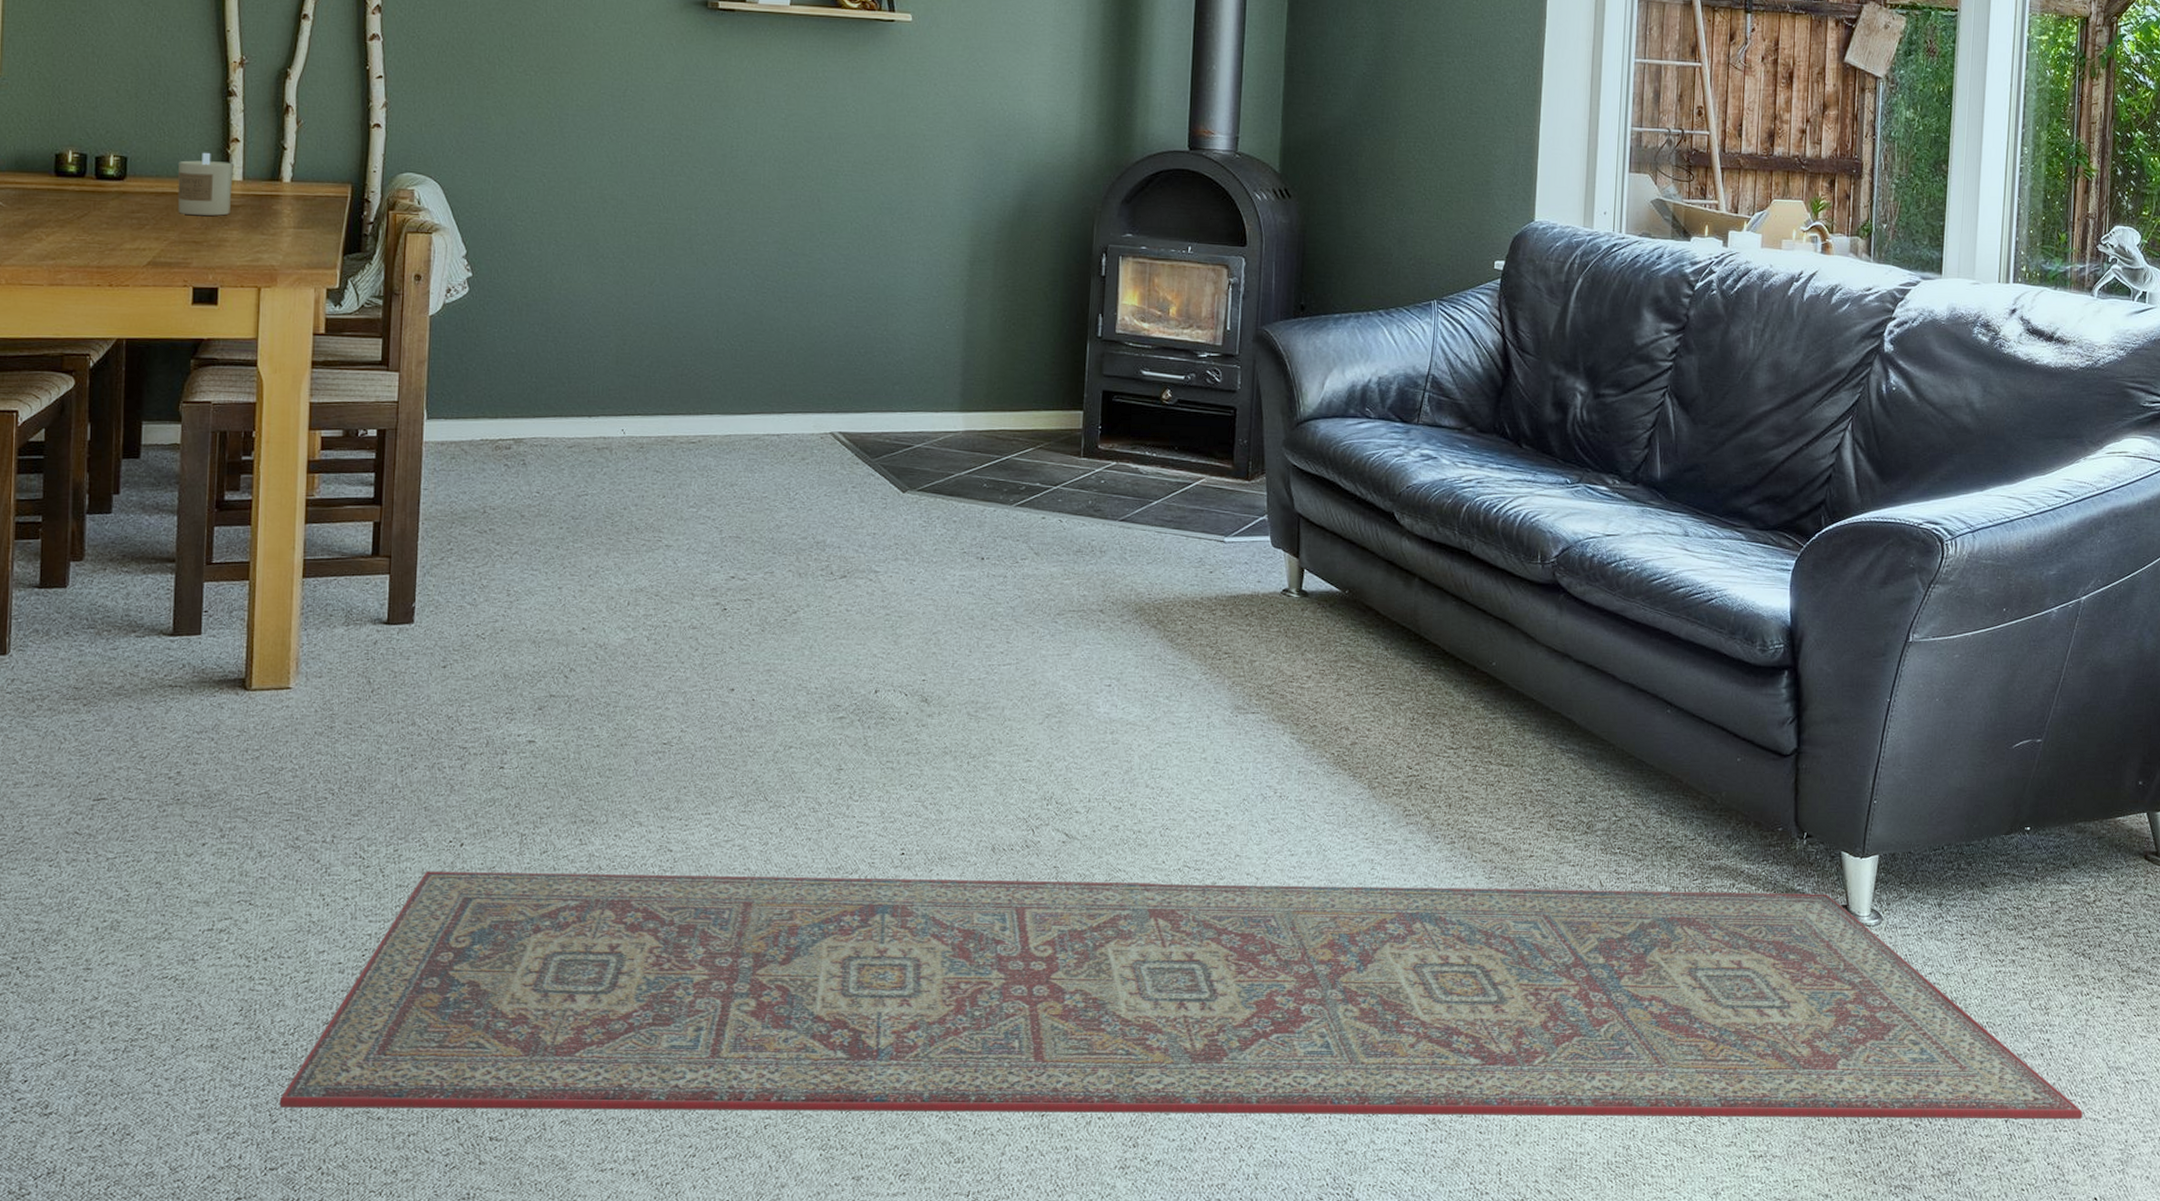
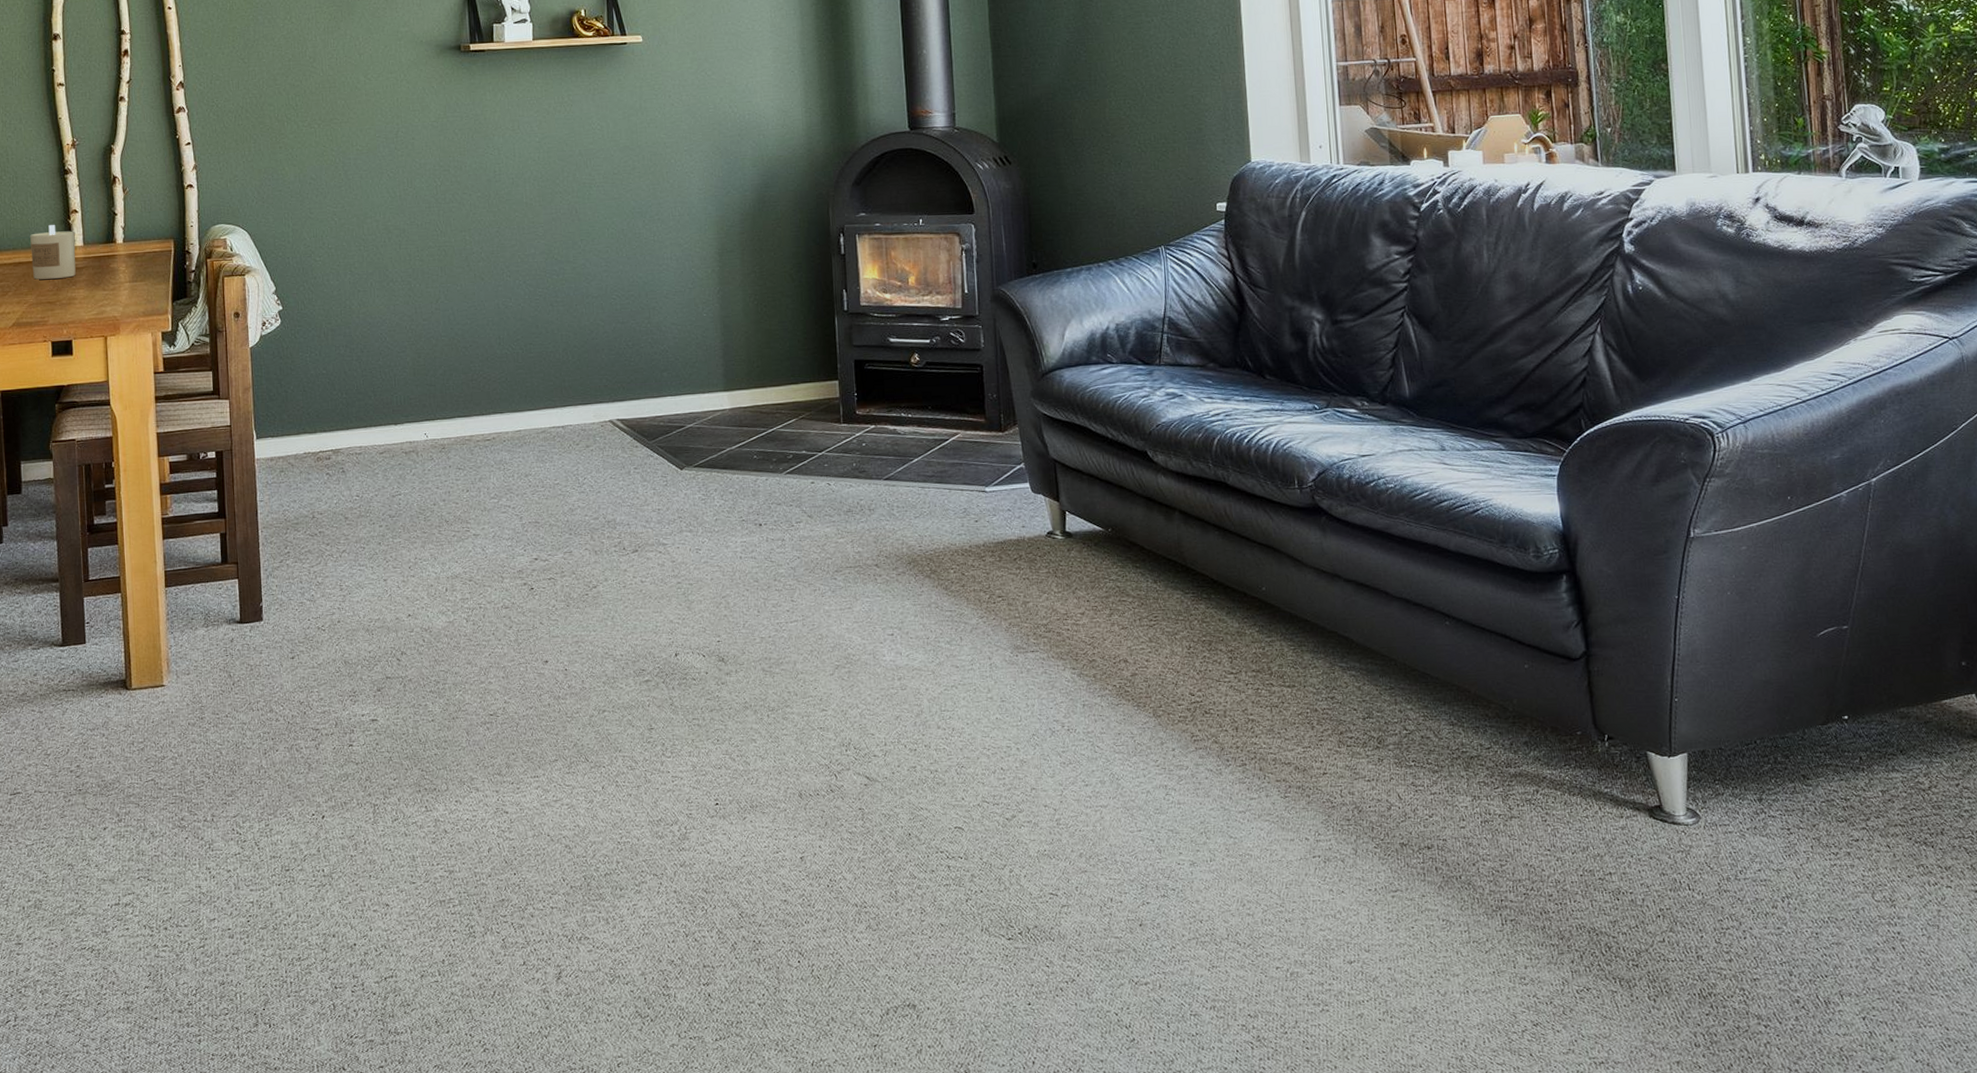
rug: present [279,871,2083,1120] -> none [189,795,1948,1062]

